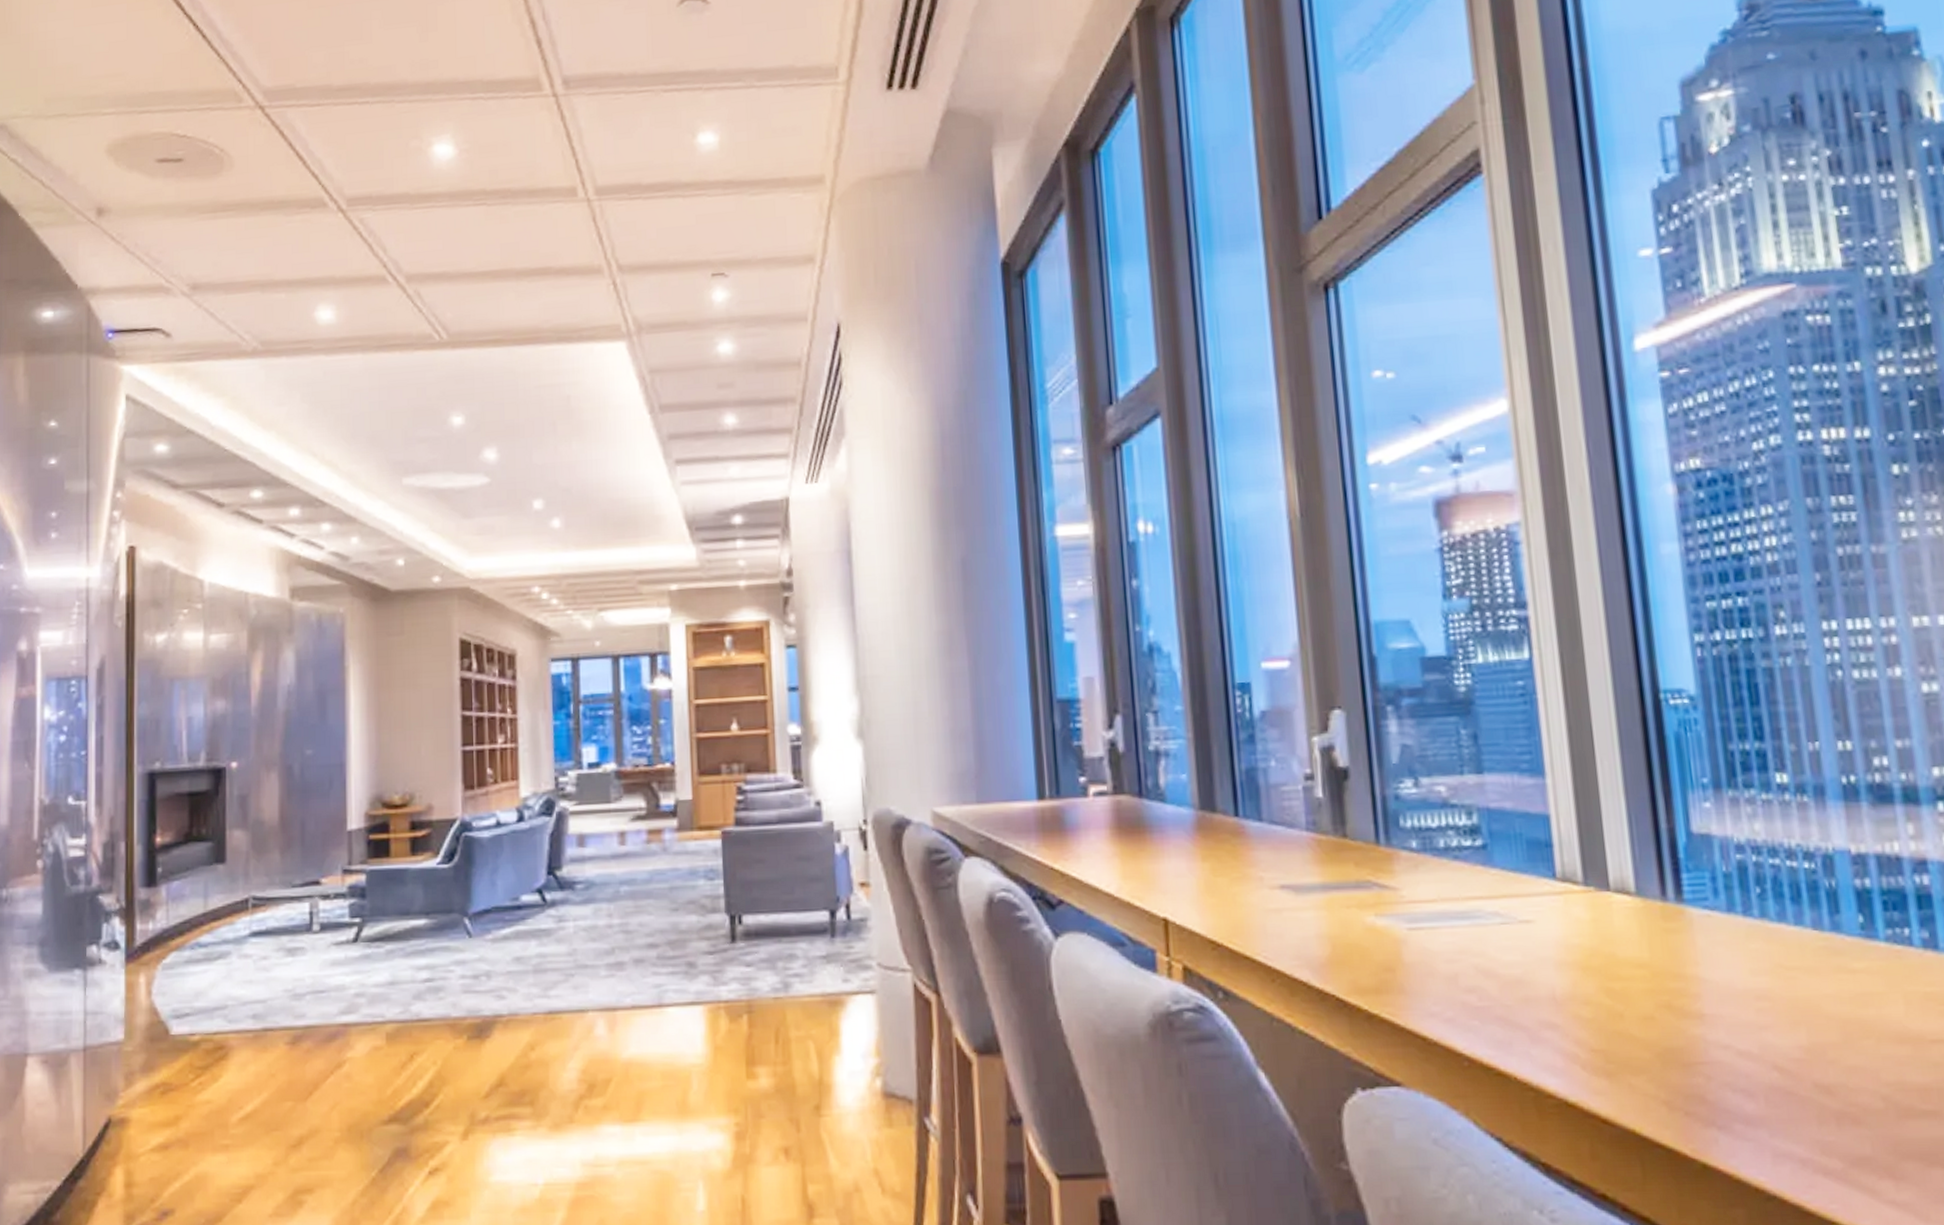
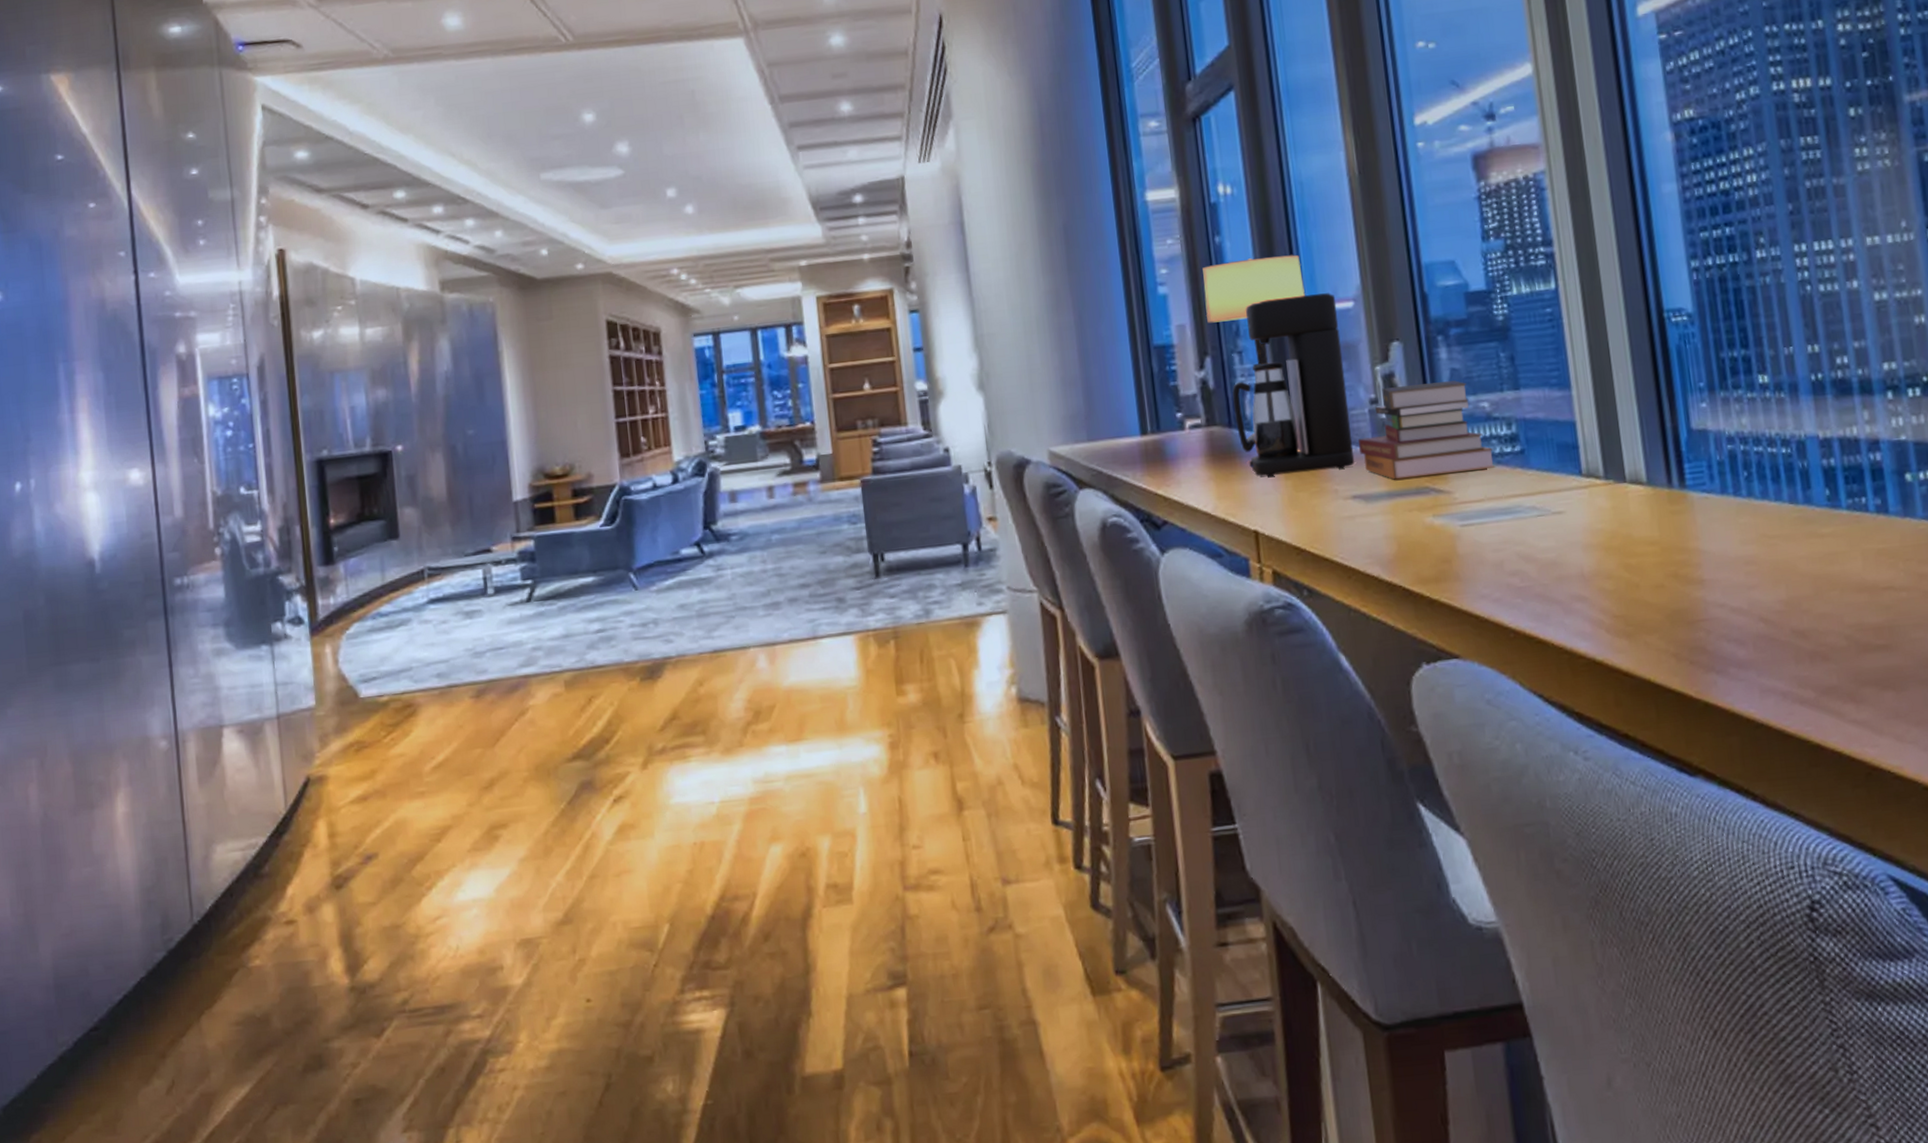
table lamp: none [1116,604,1233,816] -> present [1202,254,1305,443]
coffee maker: none [1144,650,1285,857] -> present [1232,293,1355,477]
books: none [1290,758,1452,870] -> present [1358,380,1496,480]

